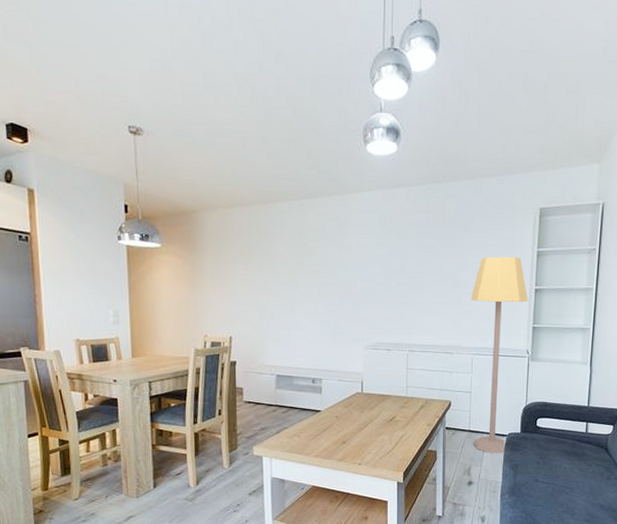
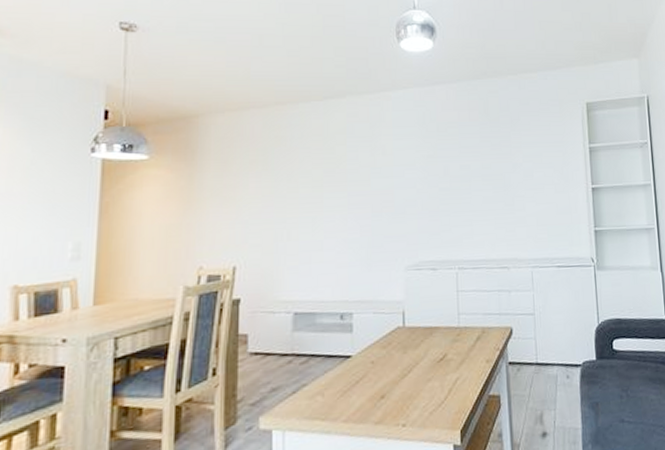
lamp: present [470,256,529,453] -> none [524,154,587,391]

